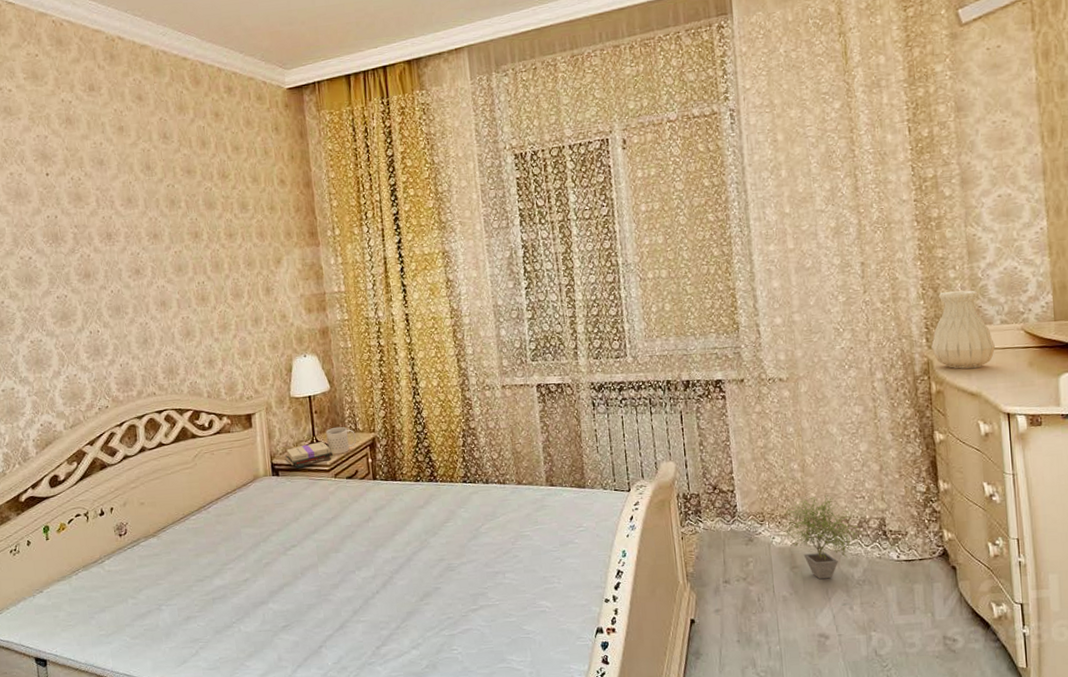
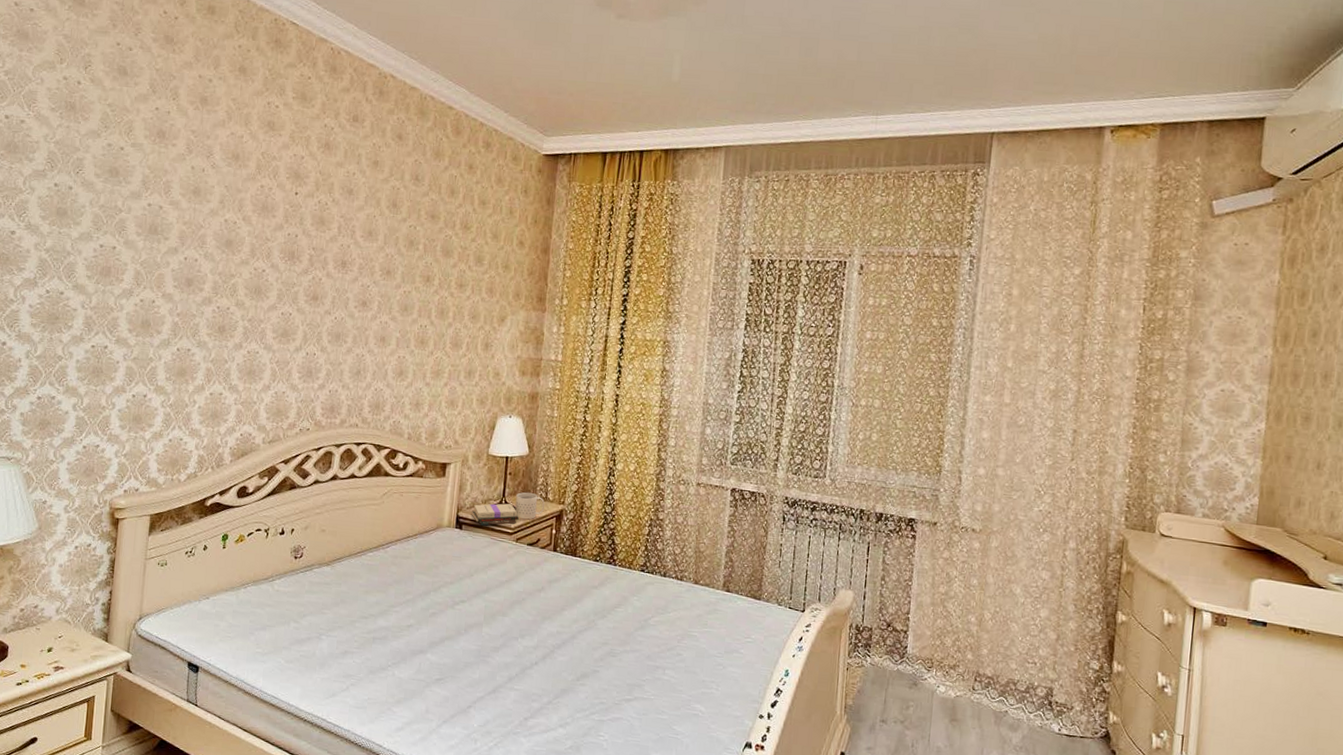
potted plant: present [782,495,864,580] -> none [951,651,1030,739]
vase: present [931,290,996,369] -> none [1129,475,1194,557]

